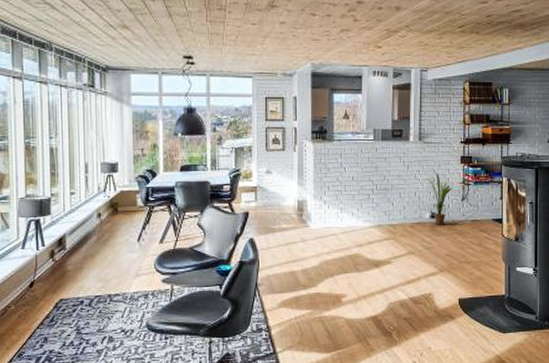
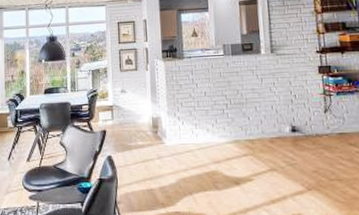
house plant: present [426,173,454,225] -> none [282,83,313,139]

